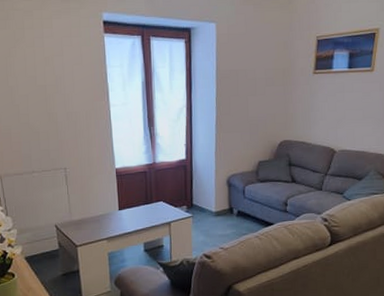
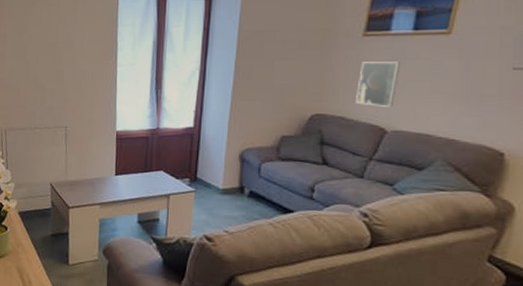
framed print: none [312,94,342,132] -> present [356,62,401,107]

